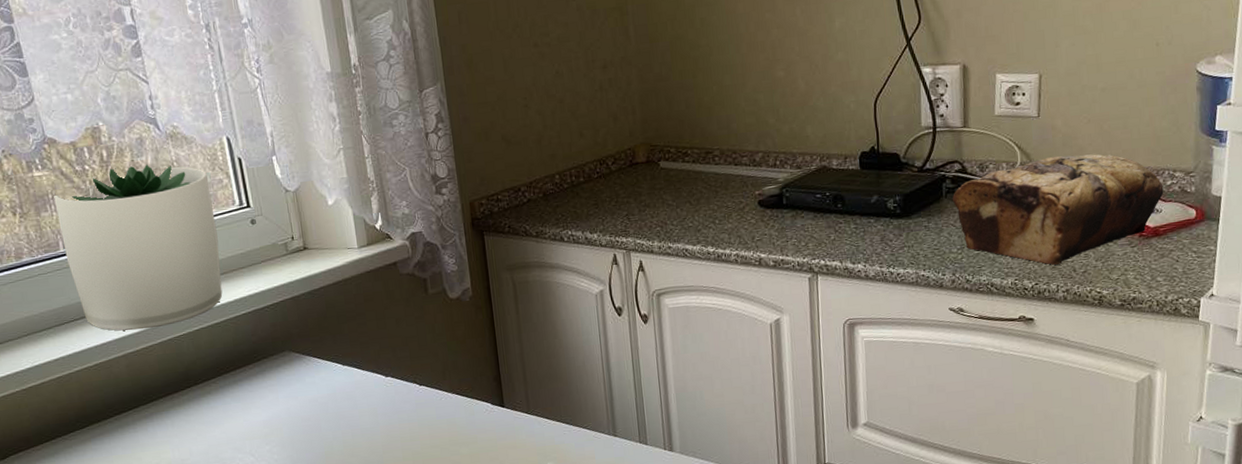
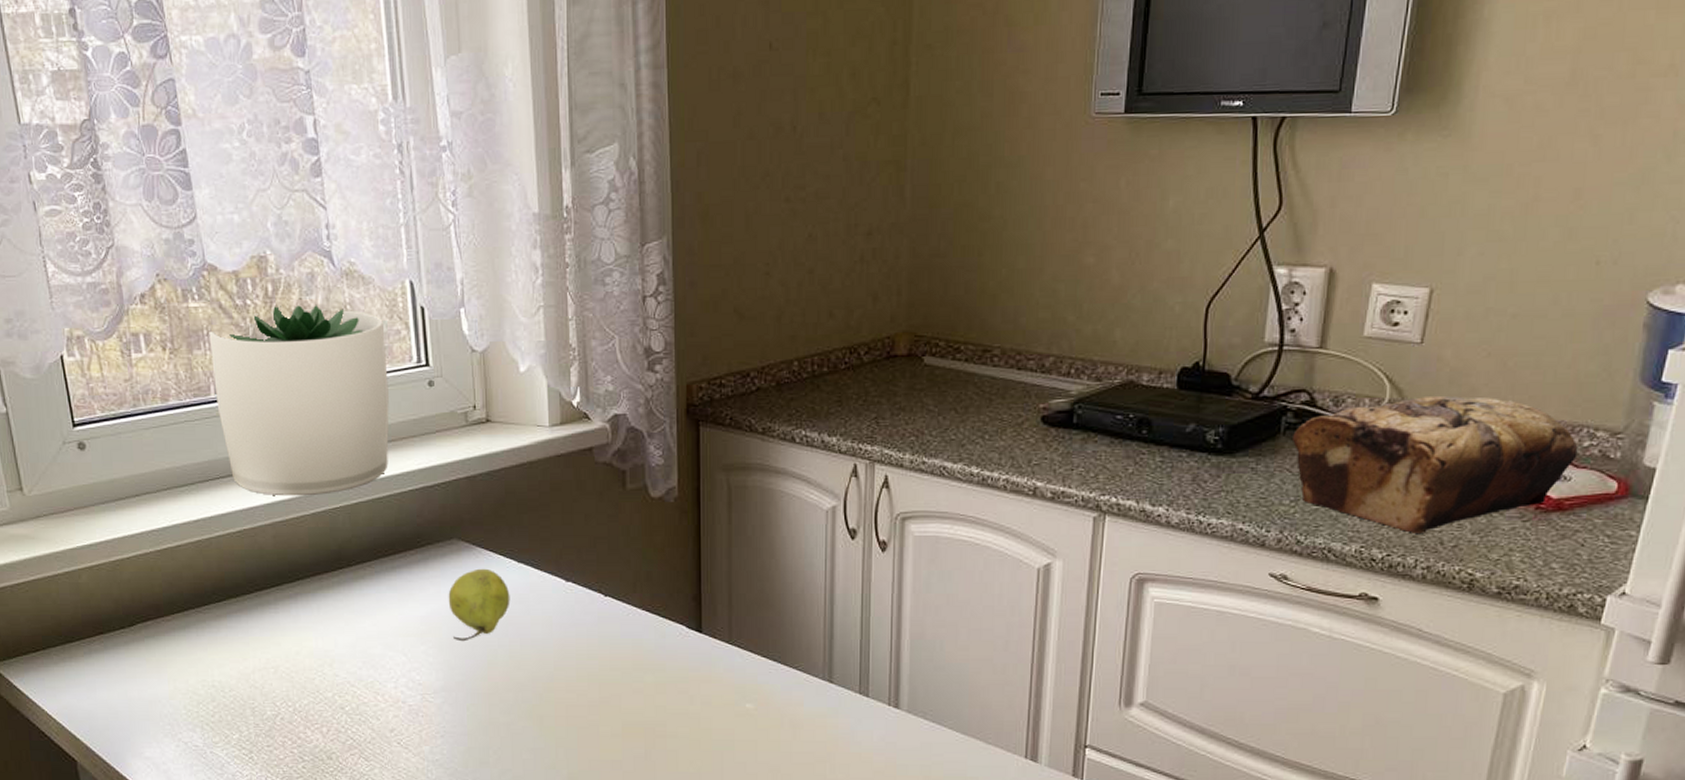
fruit: none [285,373,340,439] -> present [448,568,510,642]

